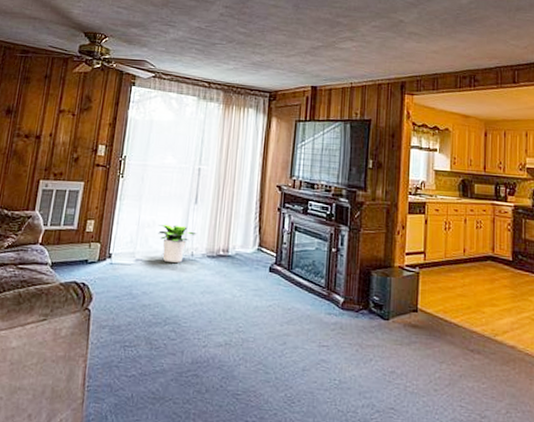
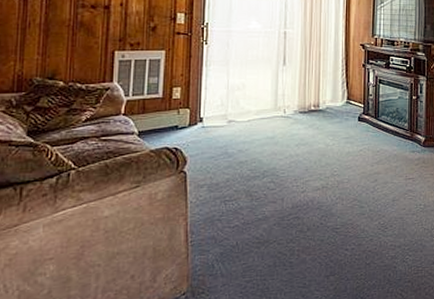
potted plant: present [158,224,196,263] -> none [249,86,287,121]

